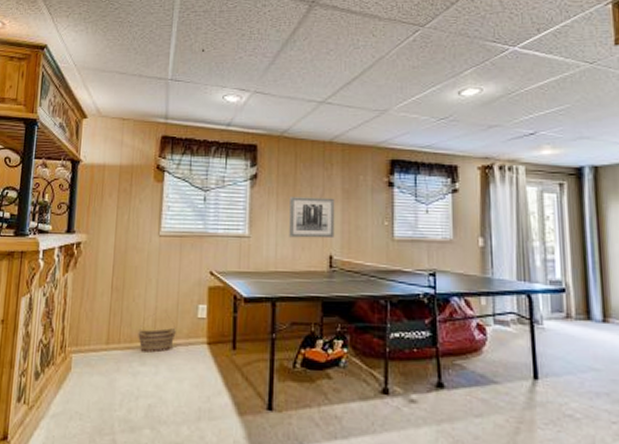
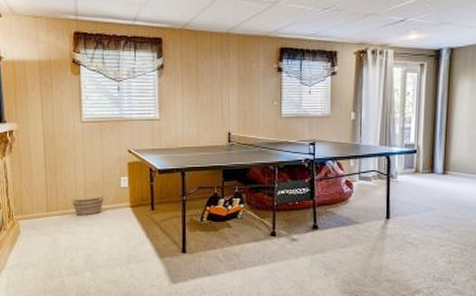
wall art: present [289,197,335,239] -> none [193,83,232,119]

